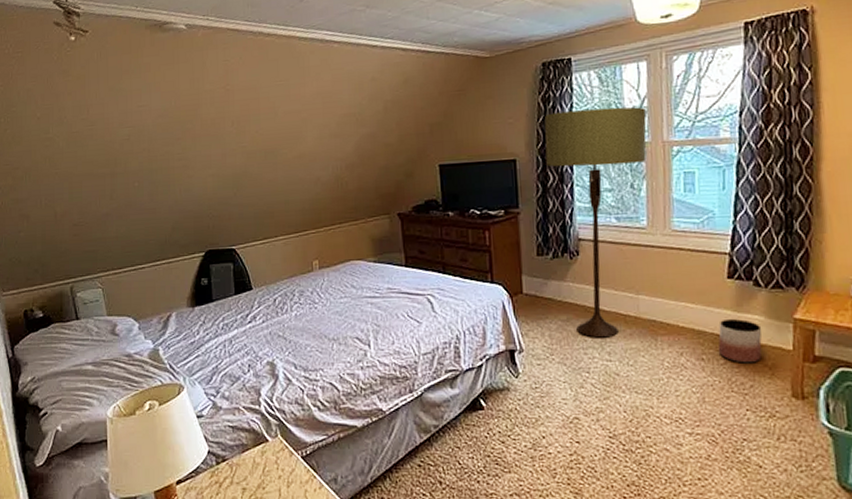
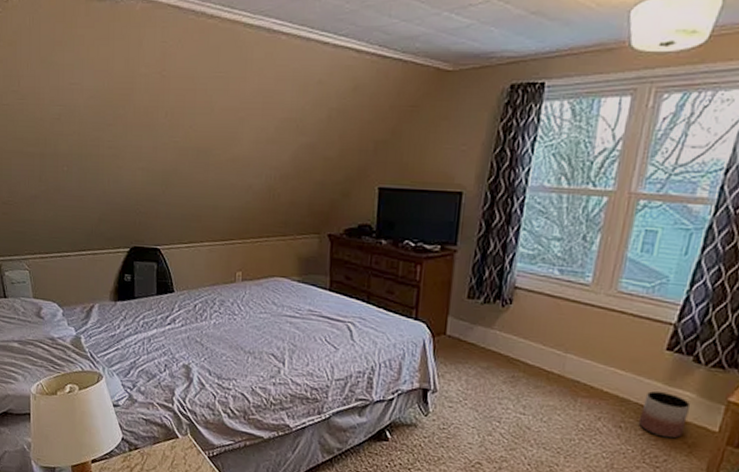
floor lamp: present [544,107,647,338] -> none [495,144,618,391]

